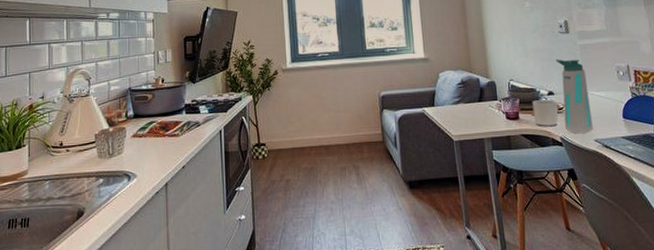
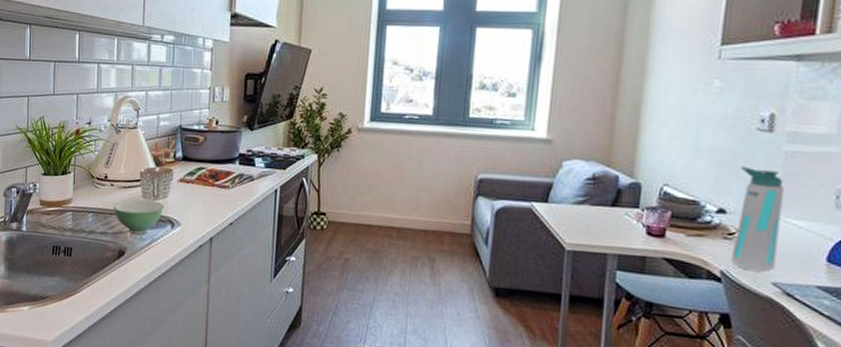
bowl: none [69,159,120,194] -> present [112,200,164,235]
mug: present [532,99,559,127] -> none [686,217,729,255]

